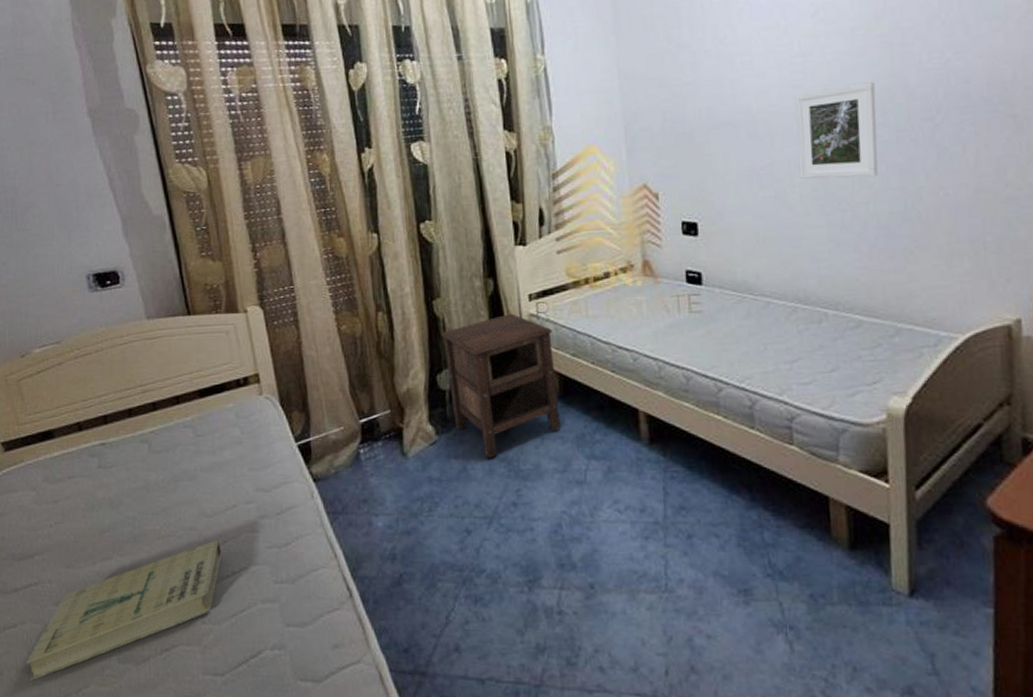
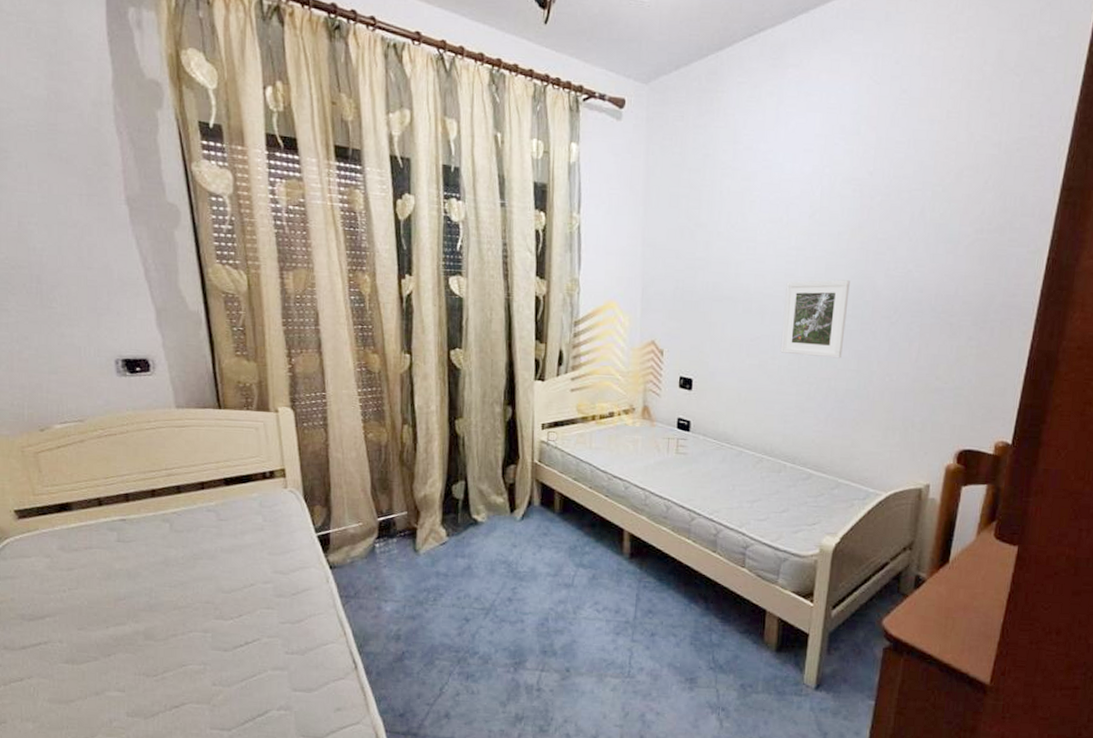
book: present [26,540,222,681] -> none [31,613,237,730]
nightstand: present [440,313,561,459] -> none [459,438,560,561]

